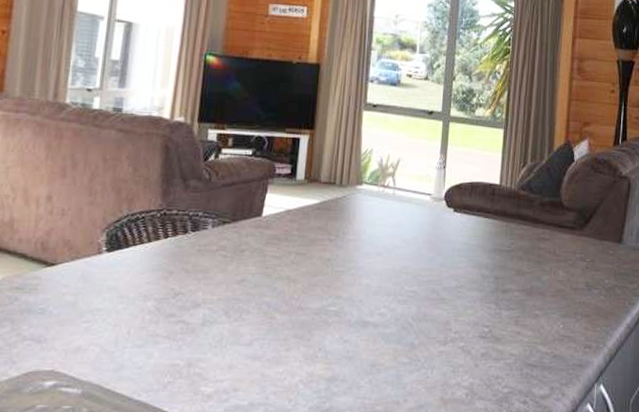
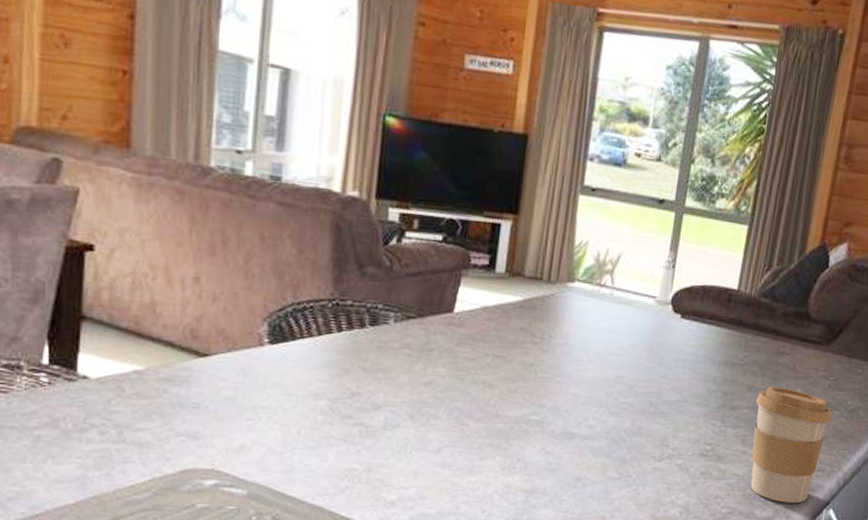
coffee cup: none [524,269,593,381] -> present [750,386,833,504]

